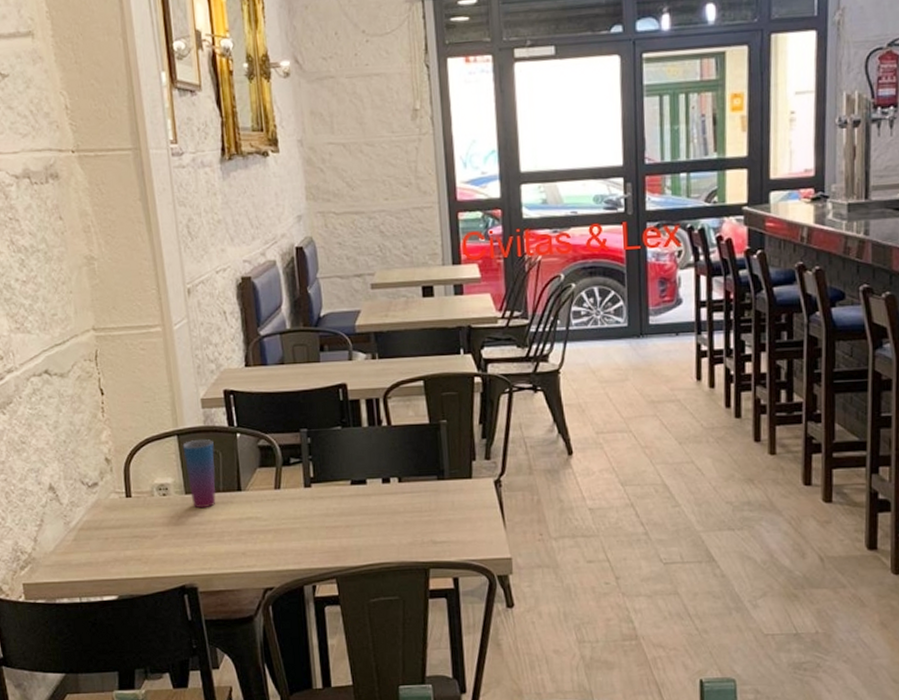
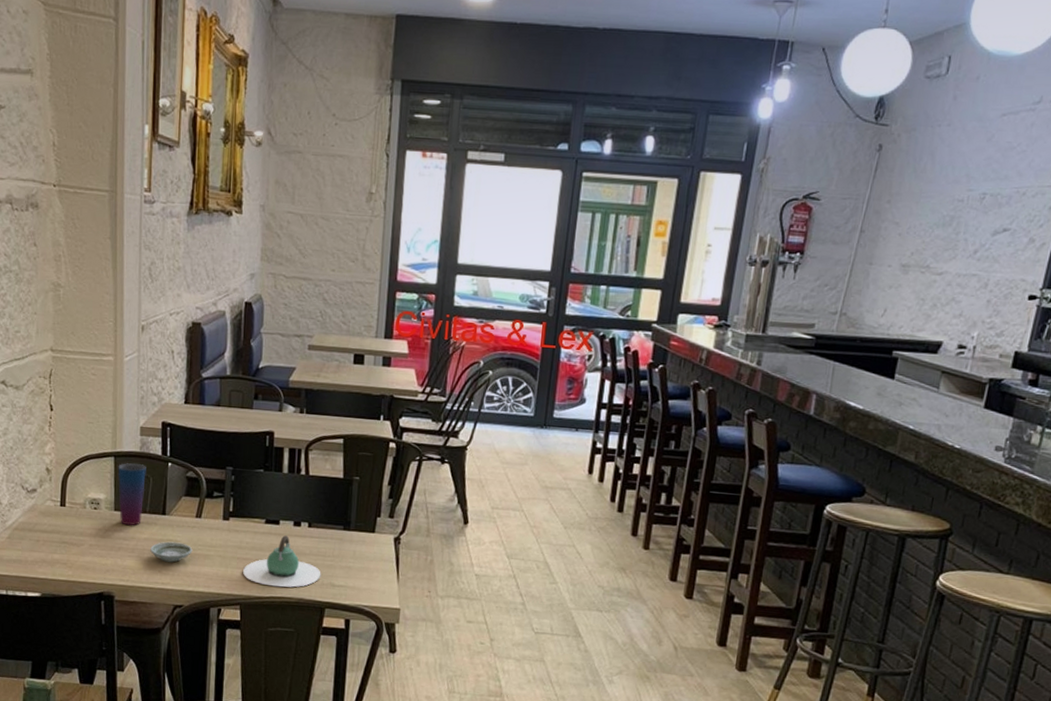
saucer: none [230,519,276,542] -> present [150,541,193,563]
teapot: none [334,495,420,553] -> present [243,535,321,588]

